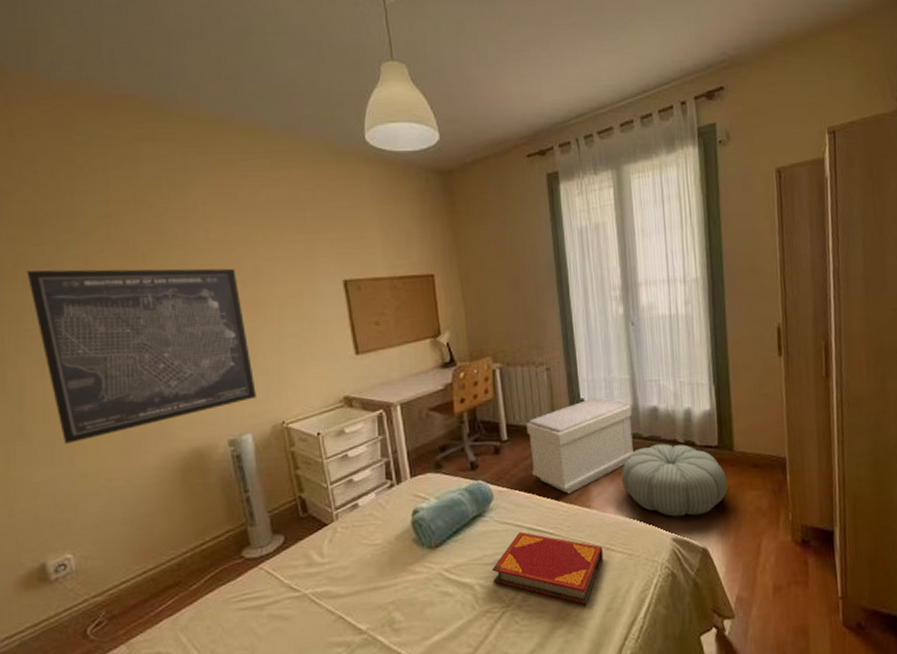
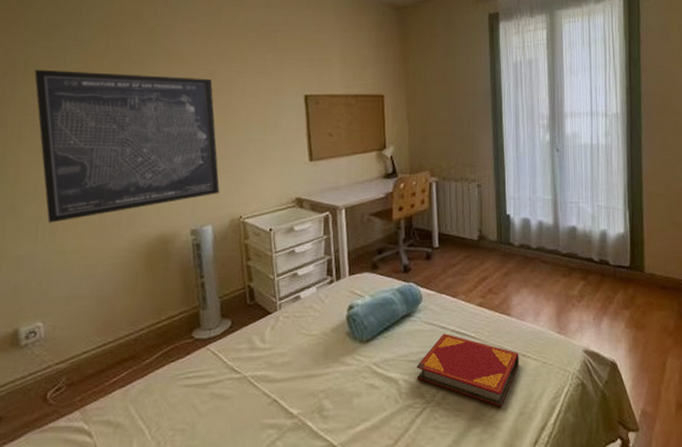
bench: present [526,398,635,494] -> none [457,215,553,301]
pouf: present [622,444,728,517] -> none [540,261,638,331]

